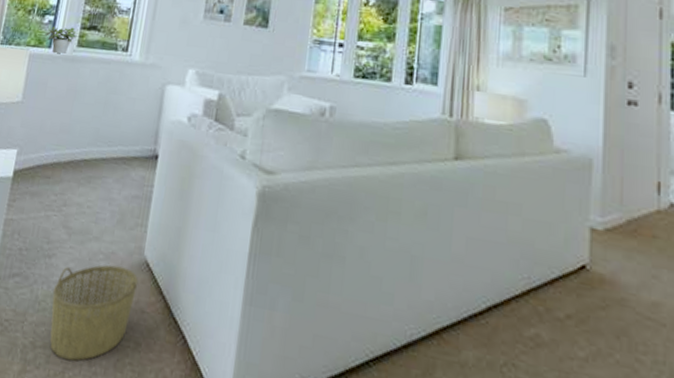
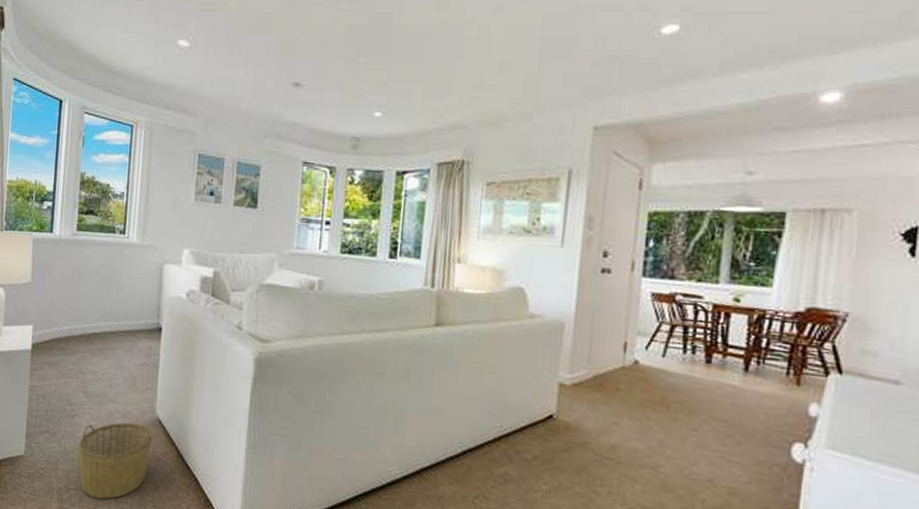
potted plant: present [45,26,77,55] -> none [45,212,76,238]

